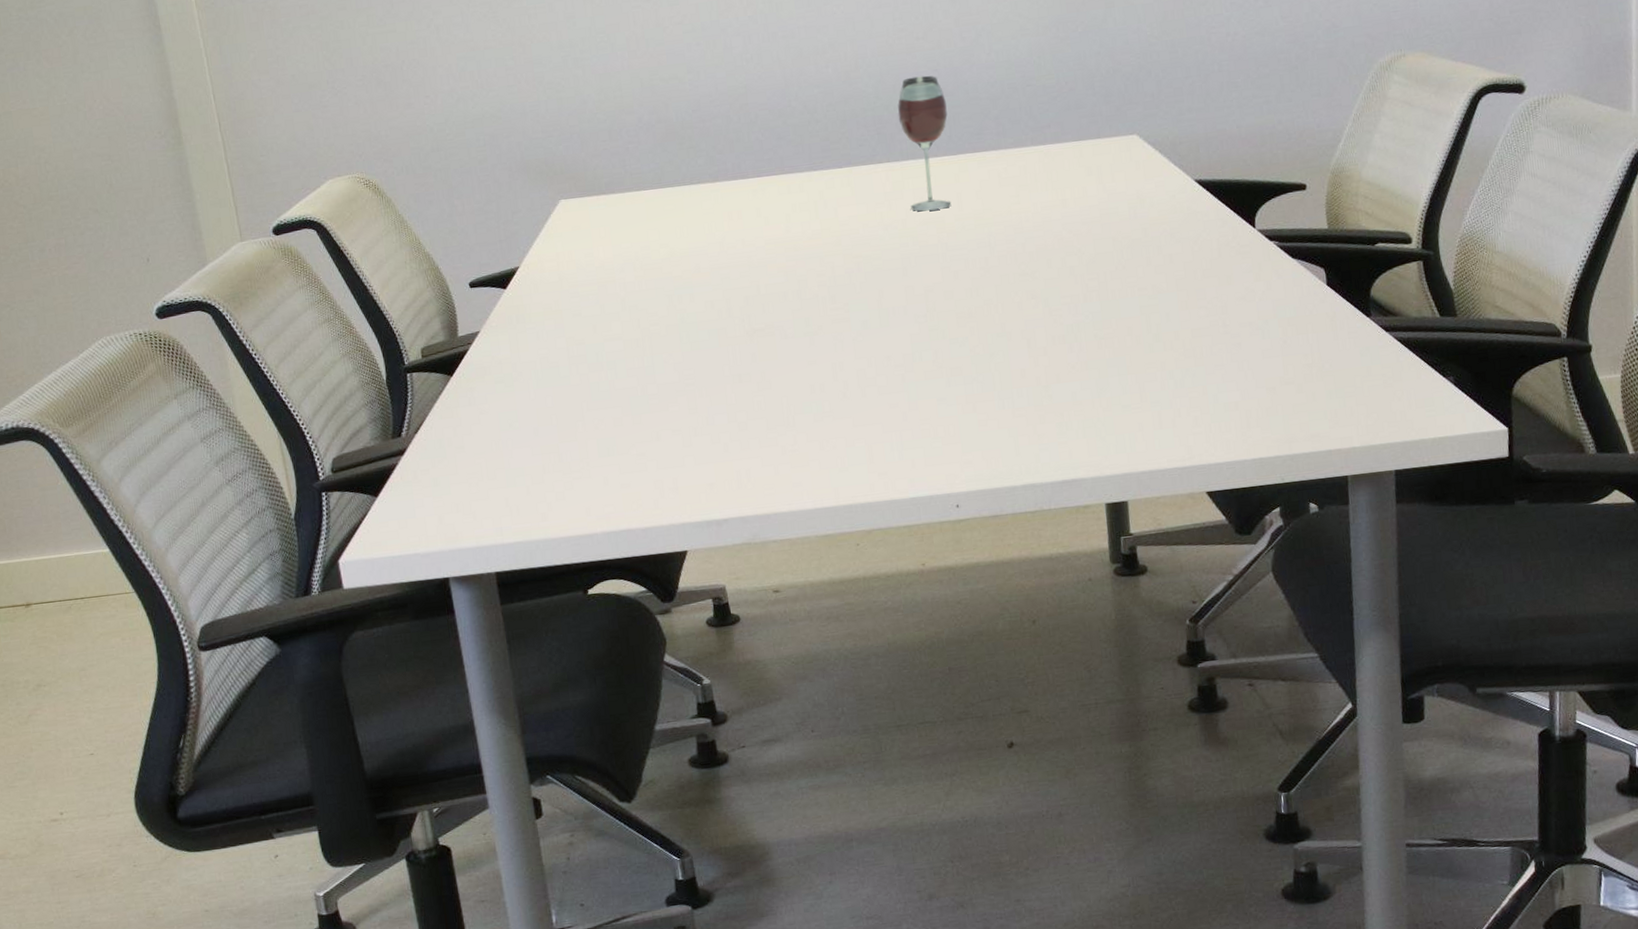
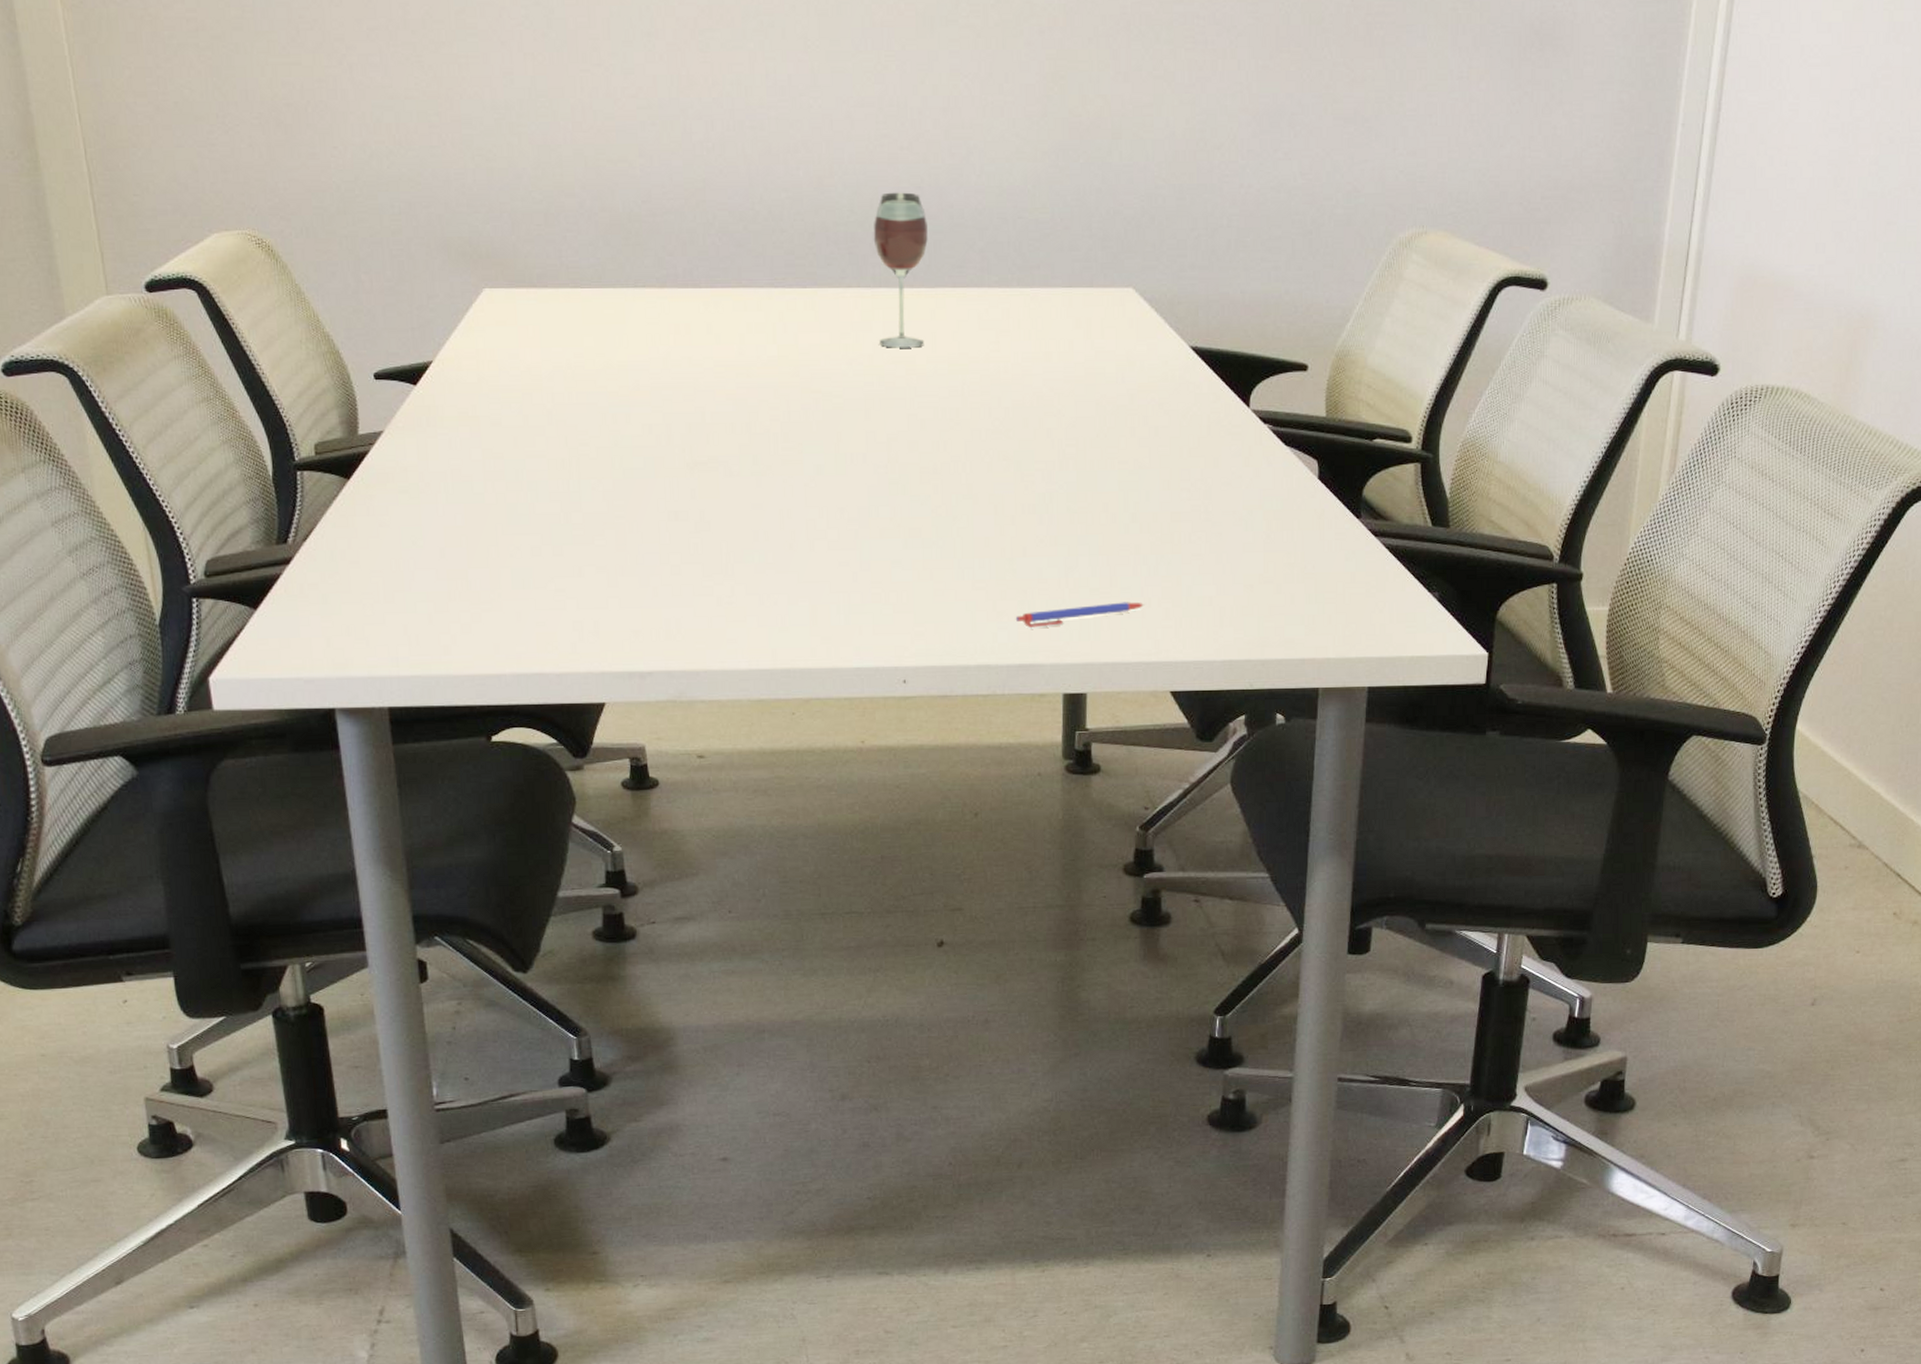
pen: none [1055,413,1175,447] -> present [1015,602,1145,628]

